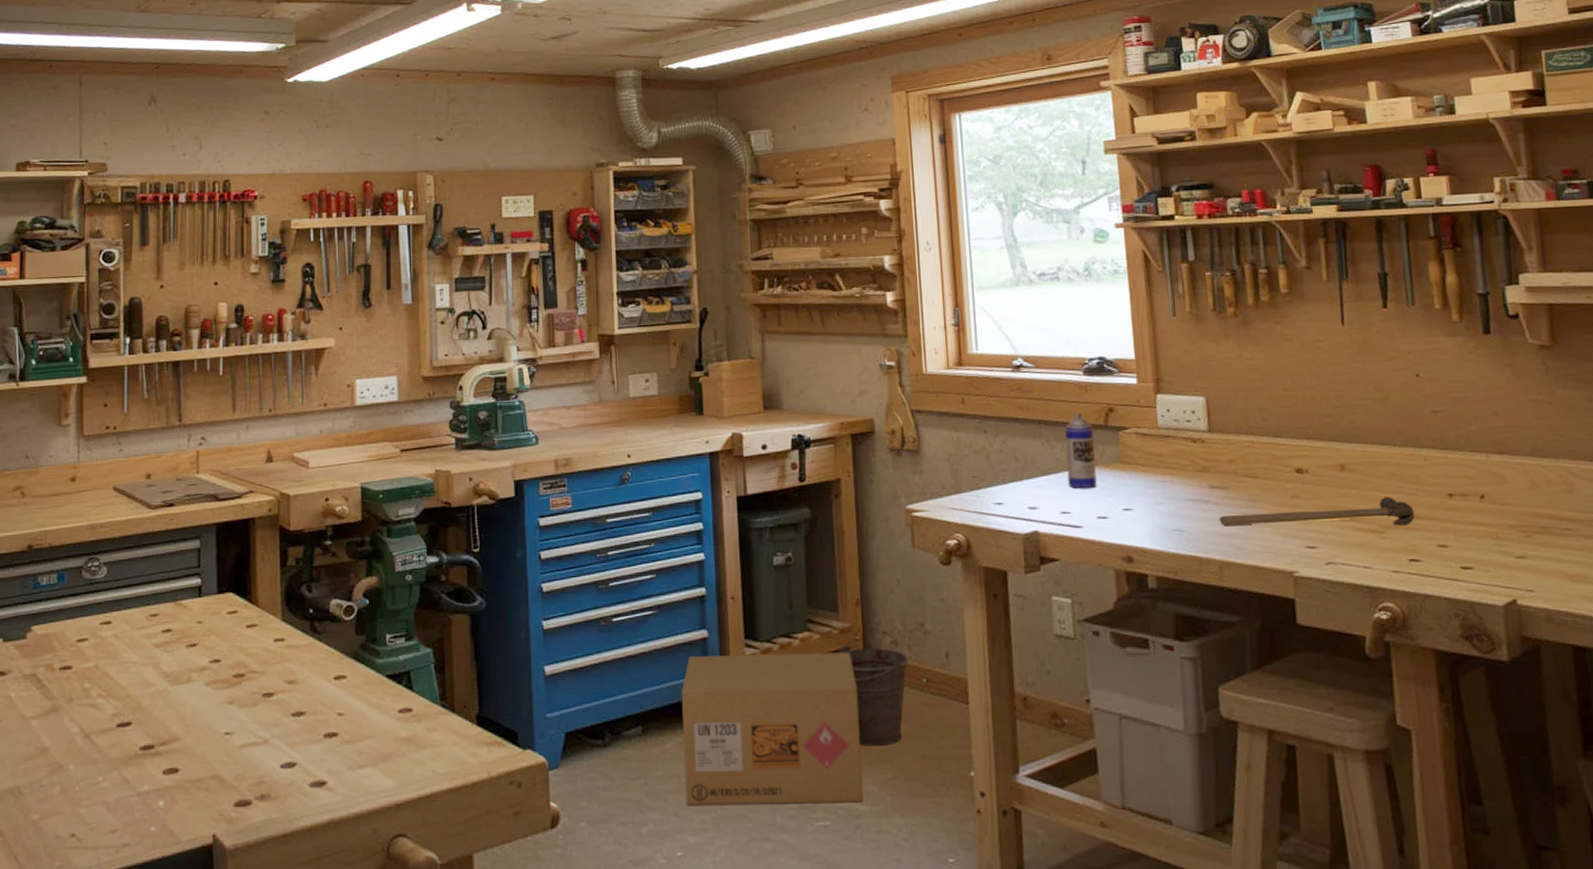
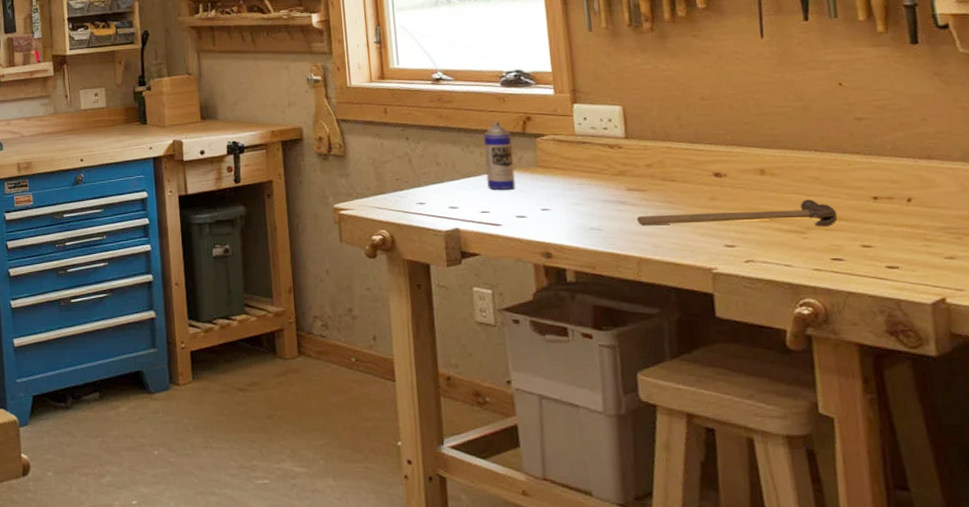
cardboard box: present [682,652,864,805] -> none [133,333,299,465]
bucket: present [837,645,910,746] -> none [272,327,339,416]

